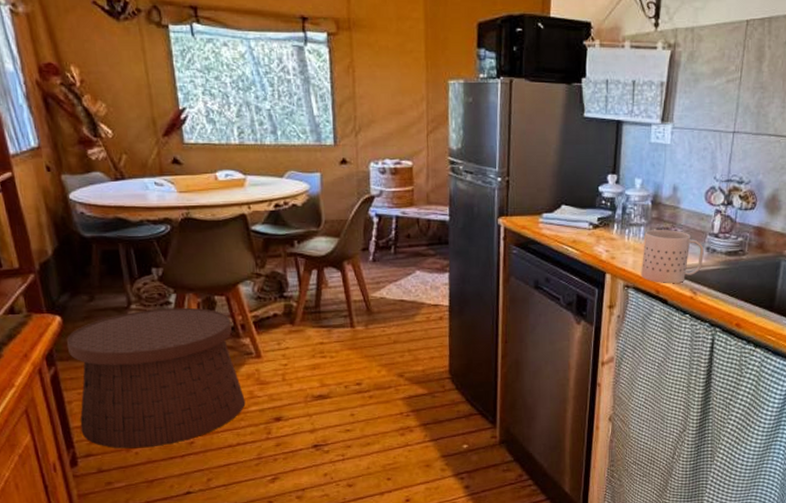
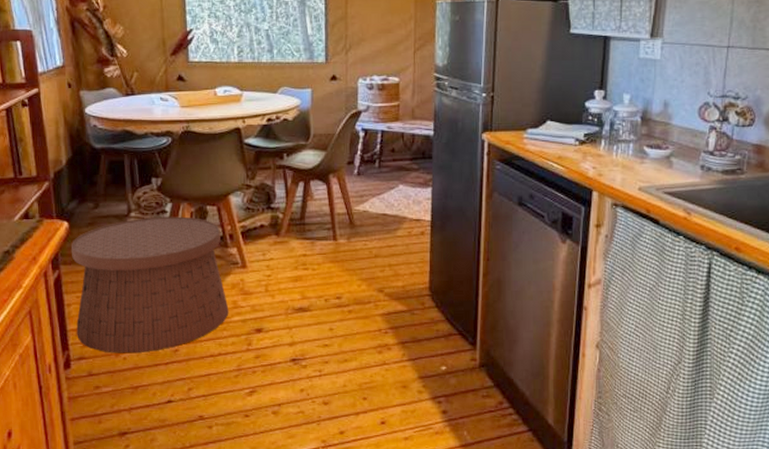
mug: present [641,229,704,284] -> none [630,145,698,203]

